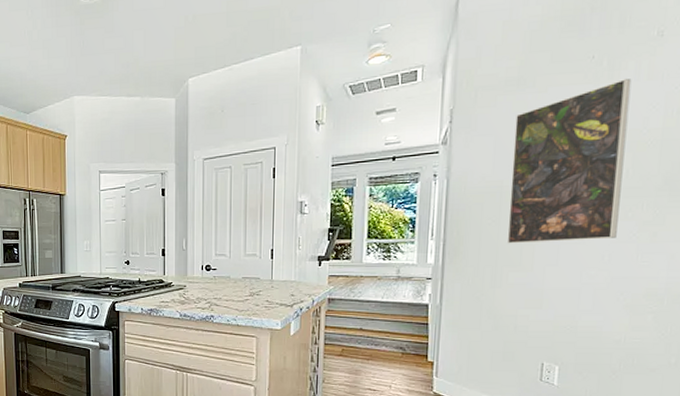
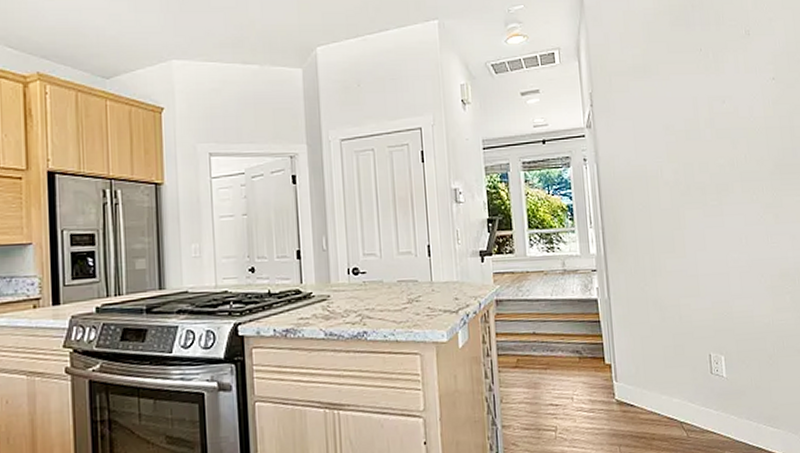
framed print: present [507,79,632,244] -> none [647,71,748,230]

